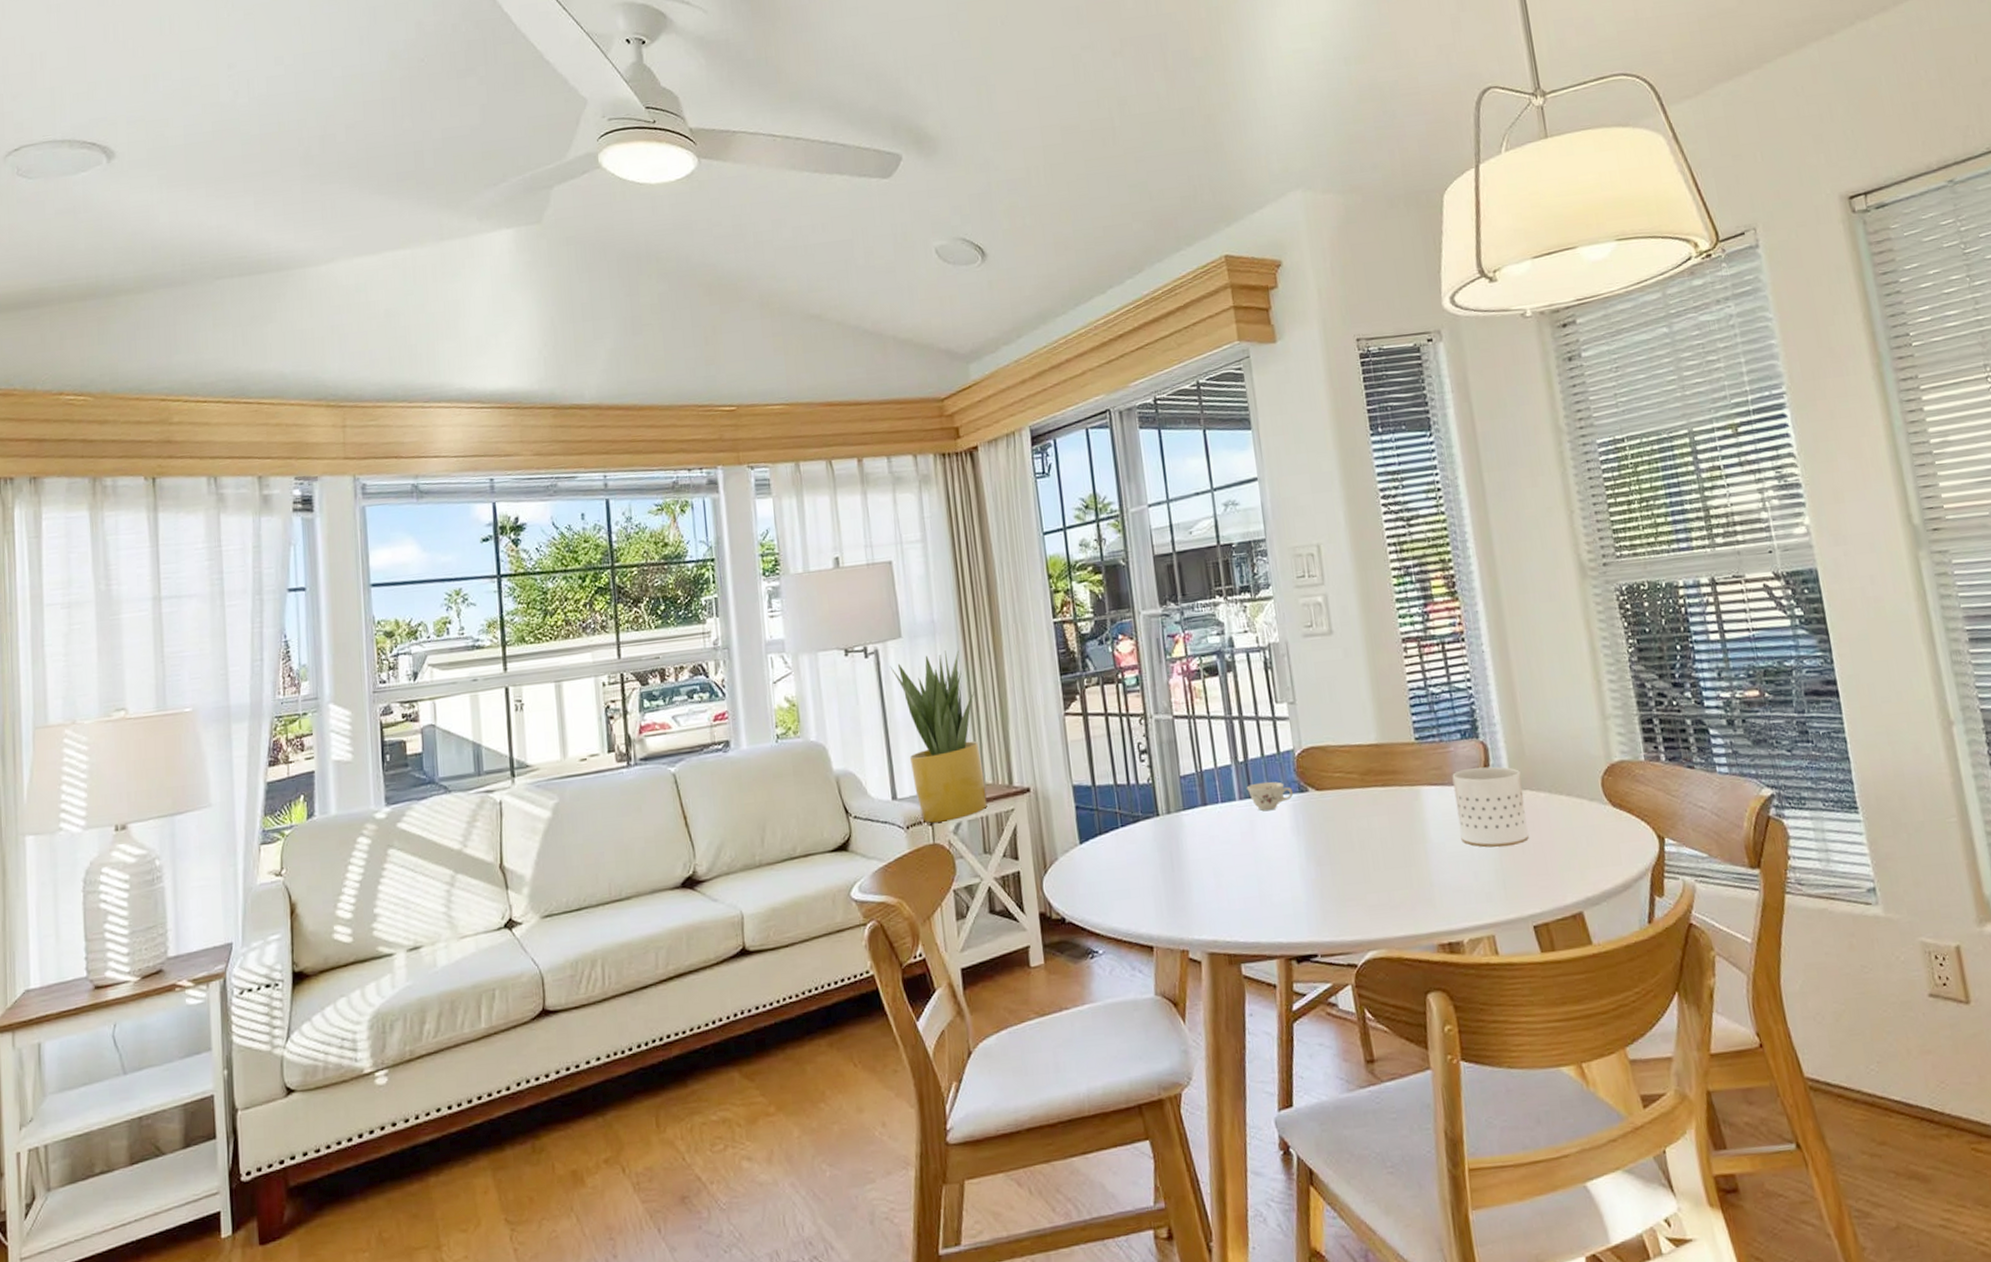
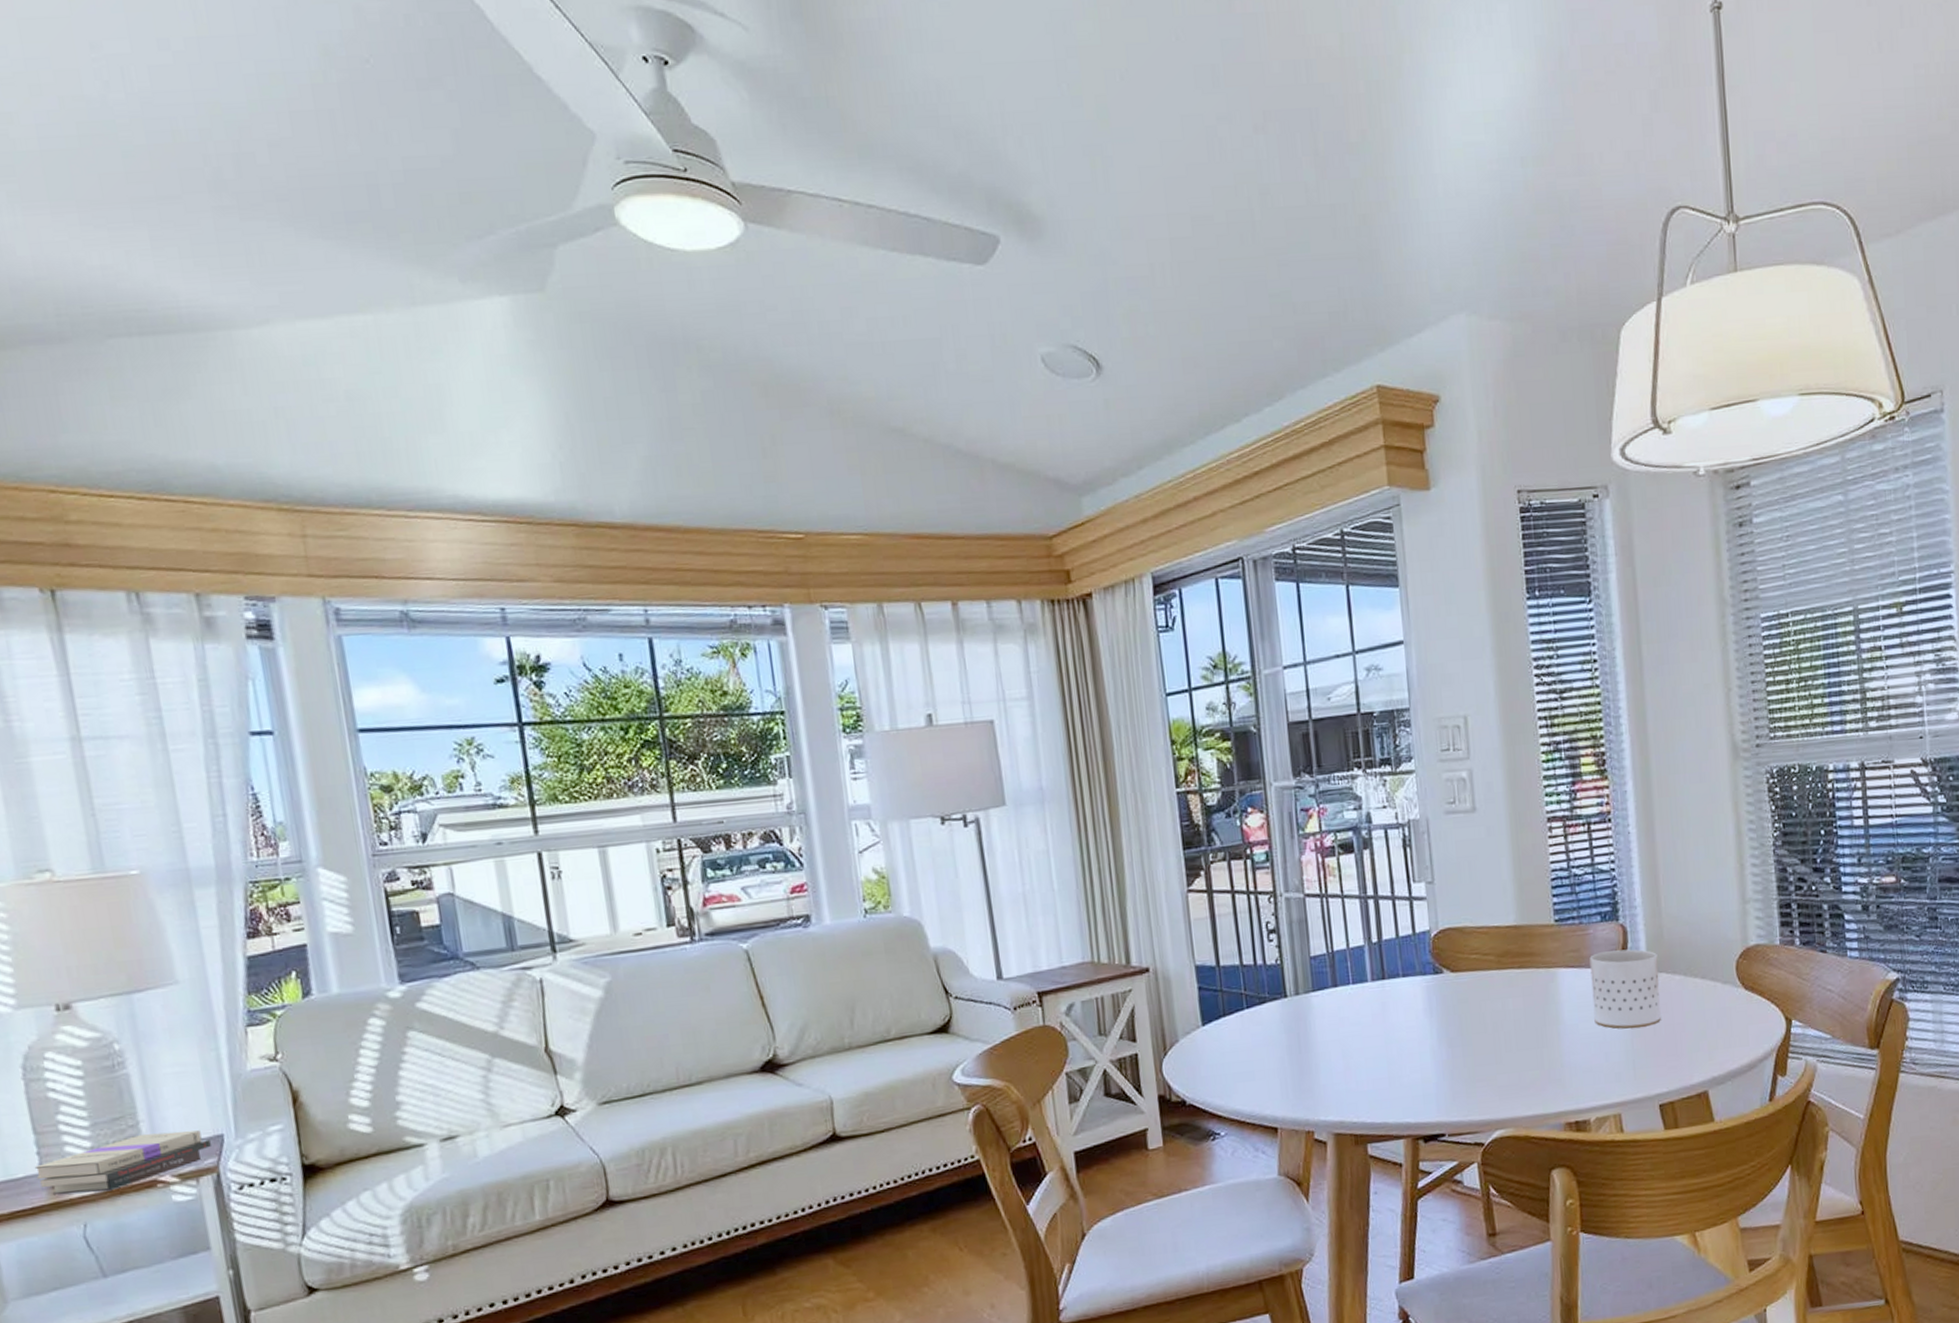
books: none [82,939,222,997] -> present [34,1130,211,1195]
planter: present [890,650,987,823] -> none [992,820,1103,1004]
teacup: present [1246,781,1294,811] -> none [1379,963,1428,992]

